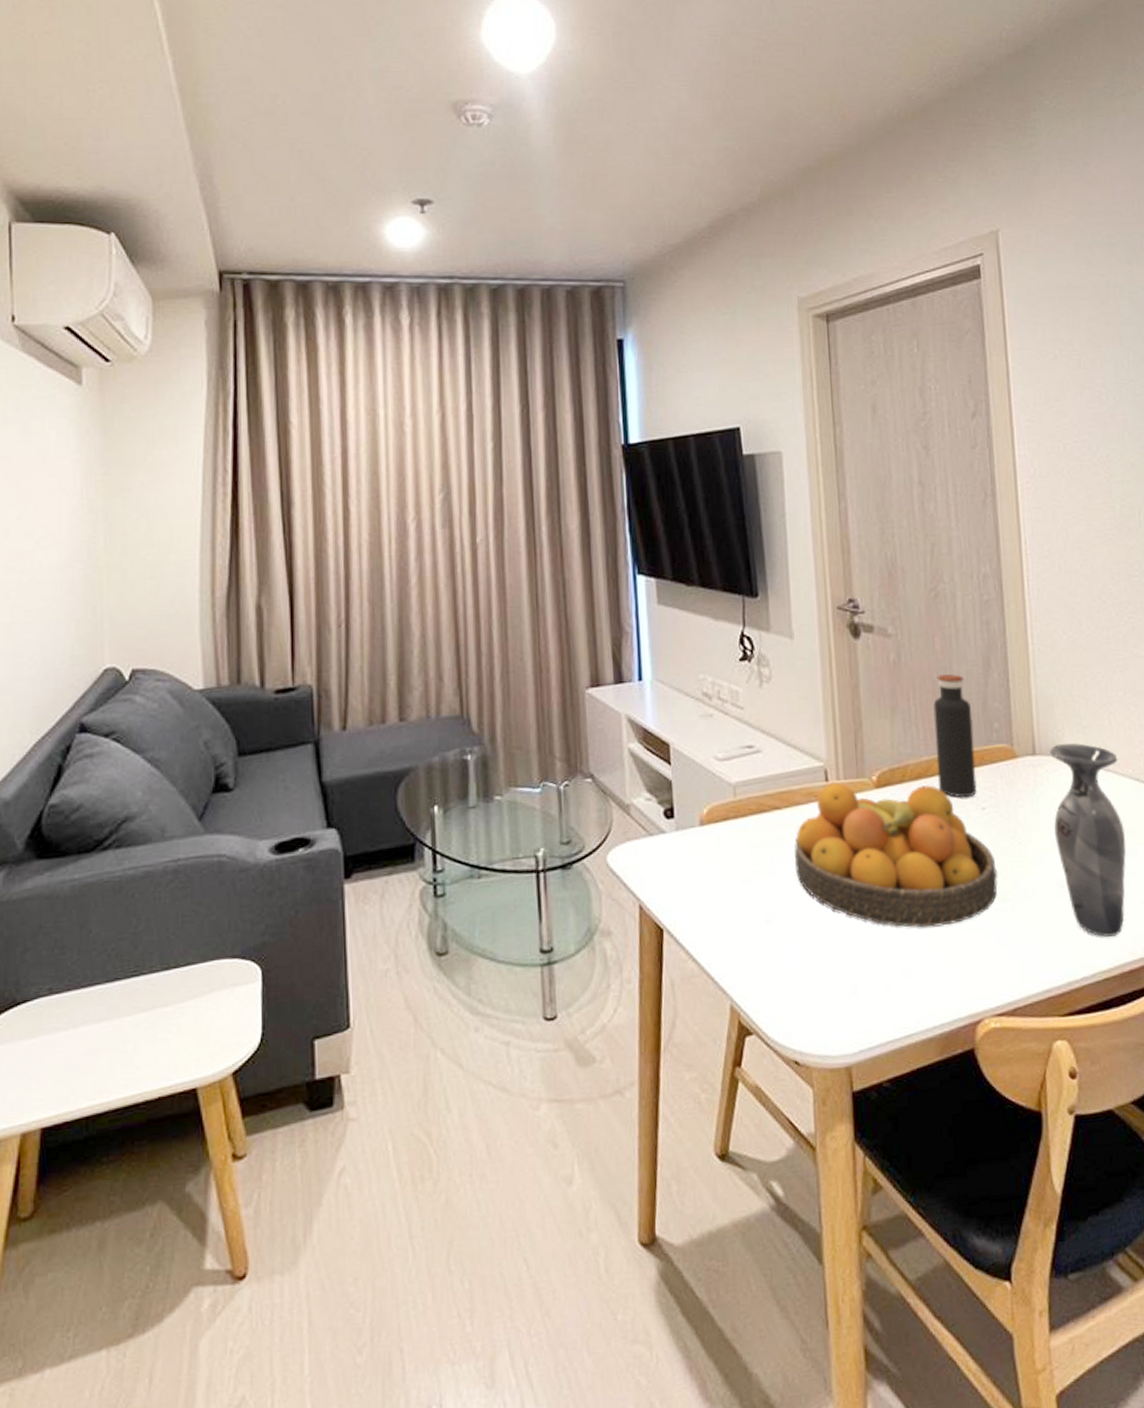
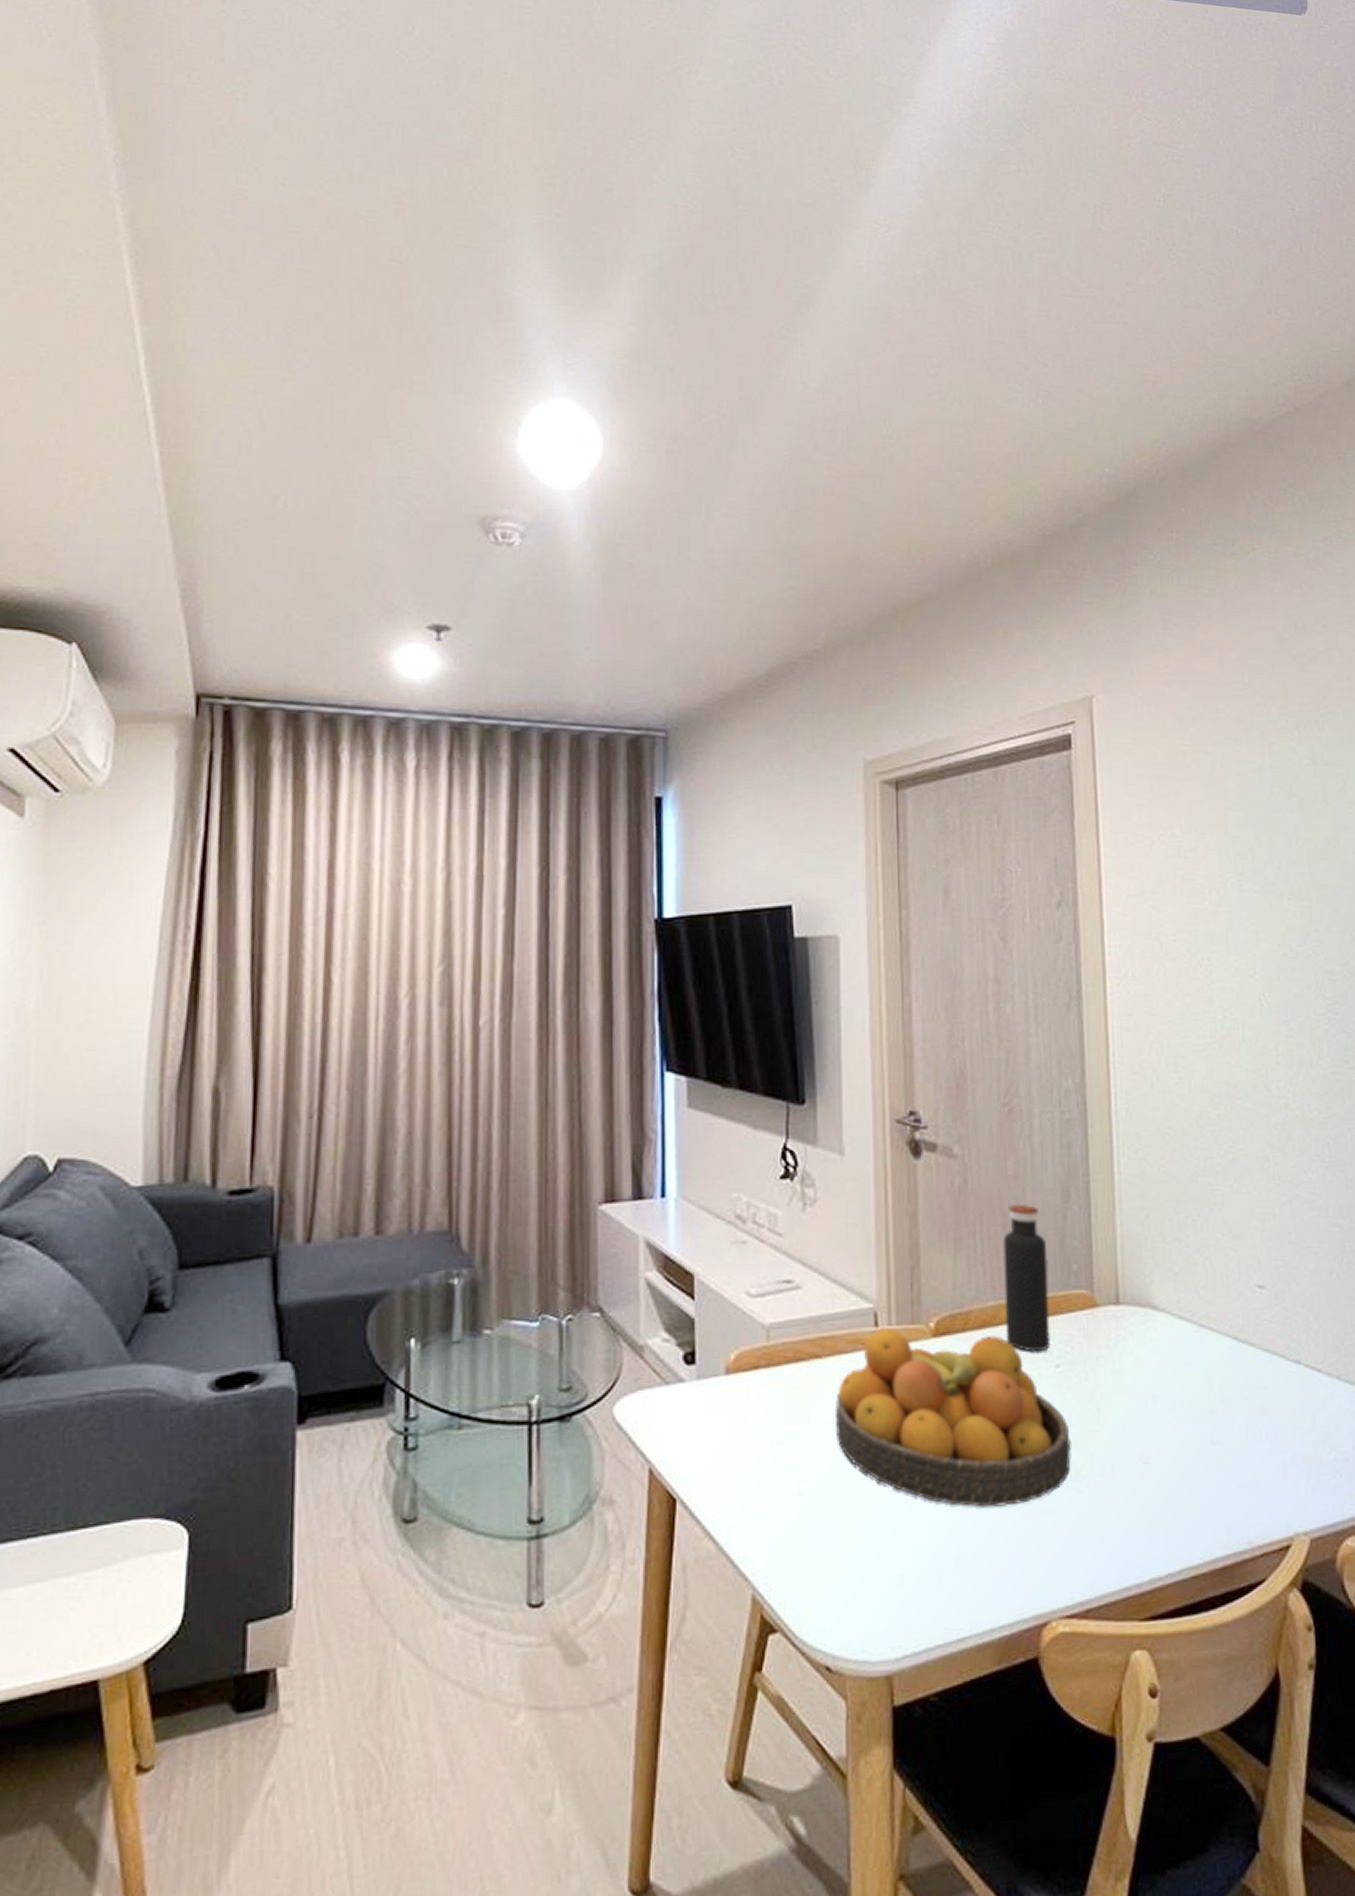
vase: present [1050,743,1126,937] -> none [1135,1291,1221,1526]

